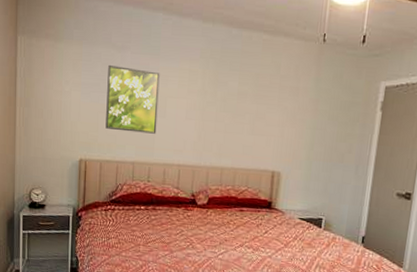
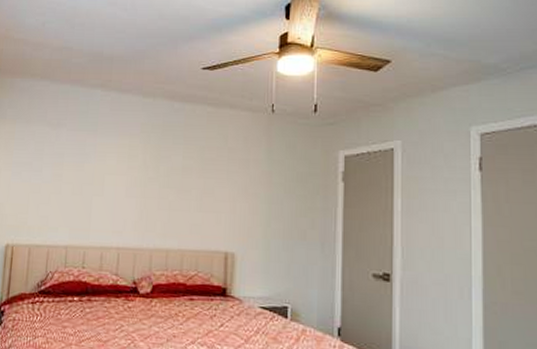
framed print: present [105,64,160,134] -> none [36,142,98,214]

